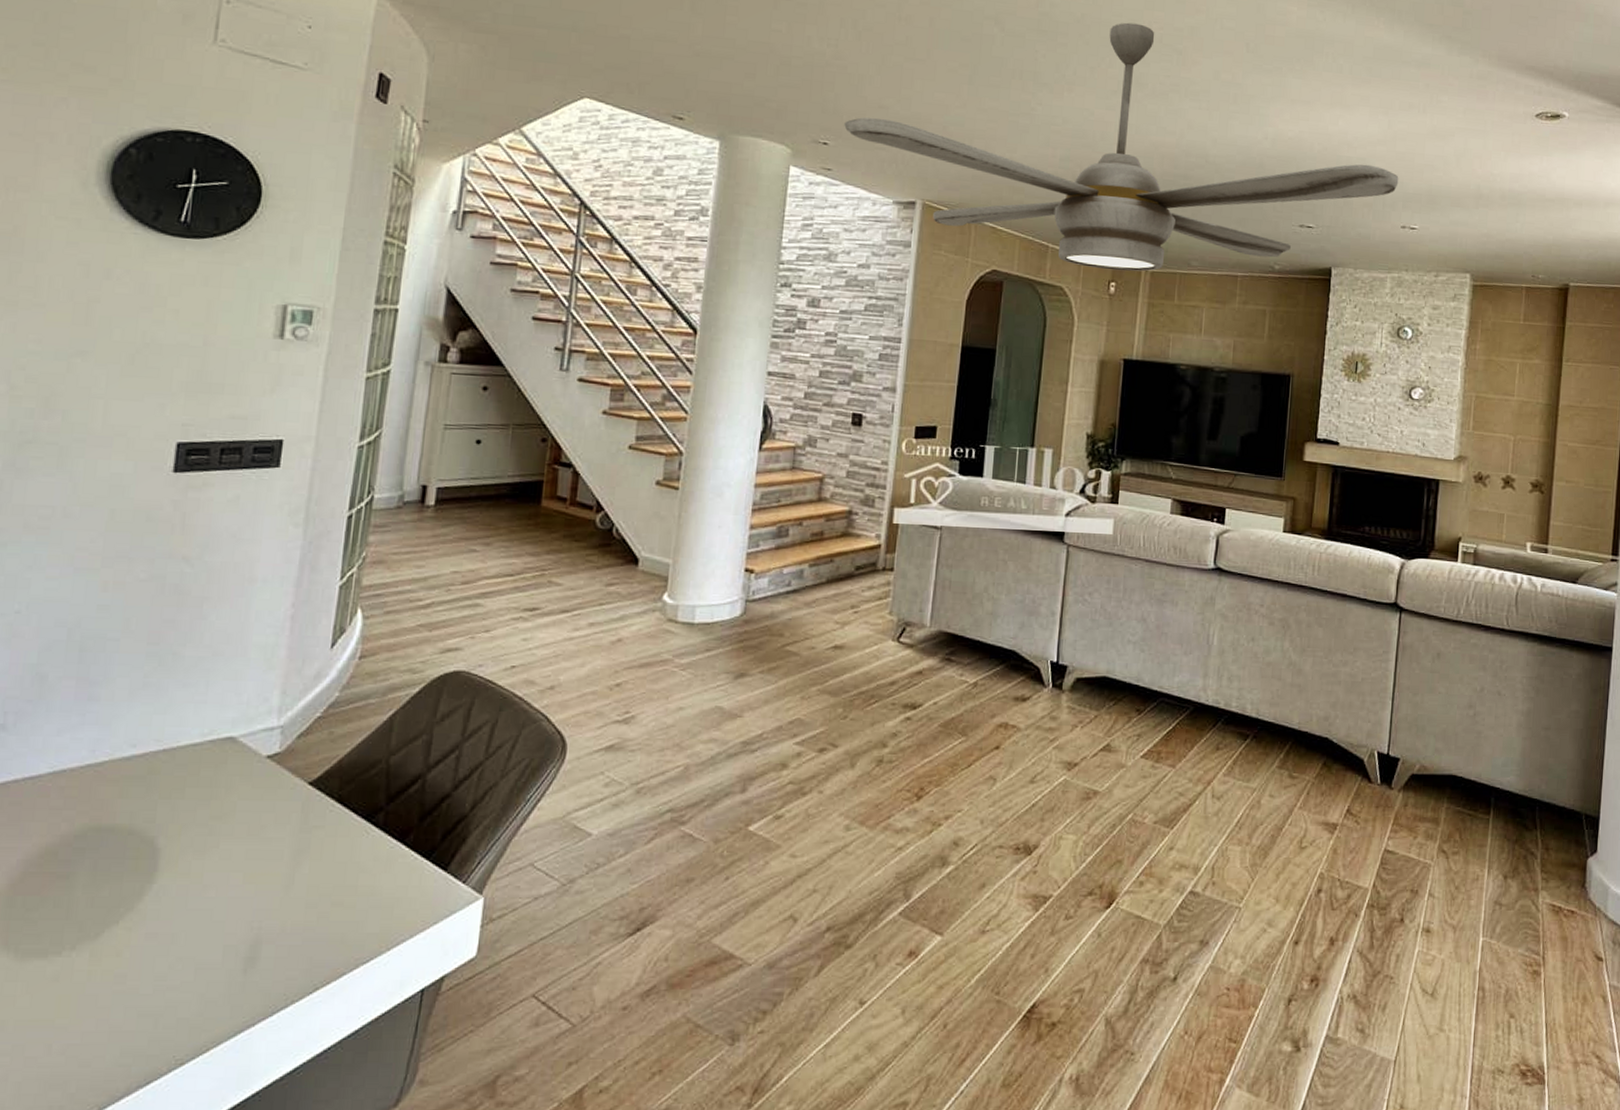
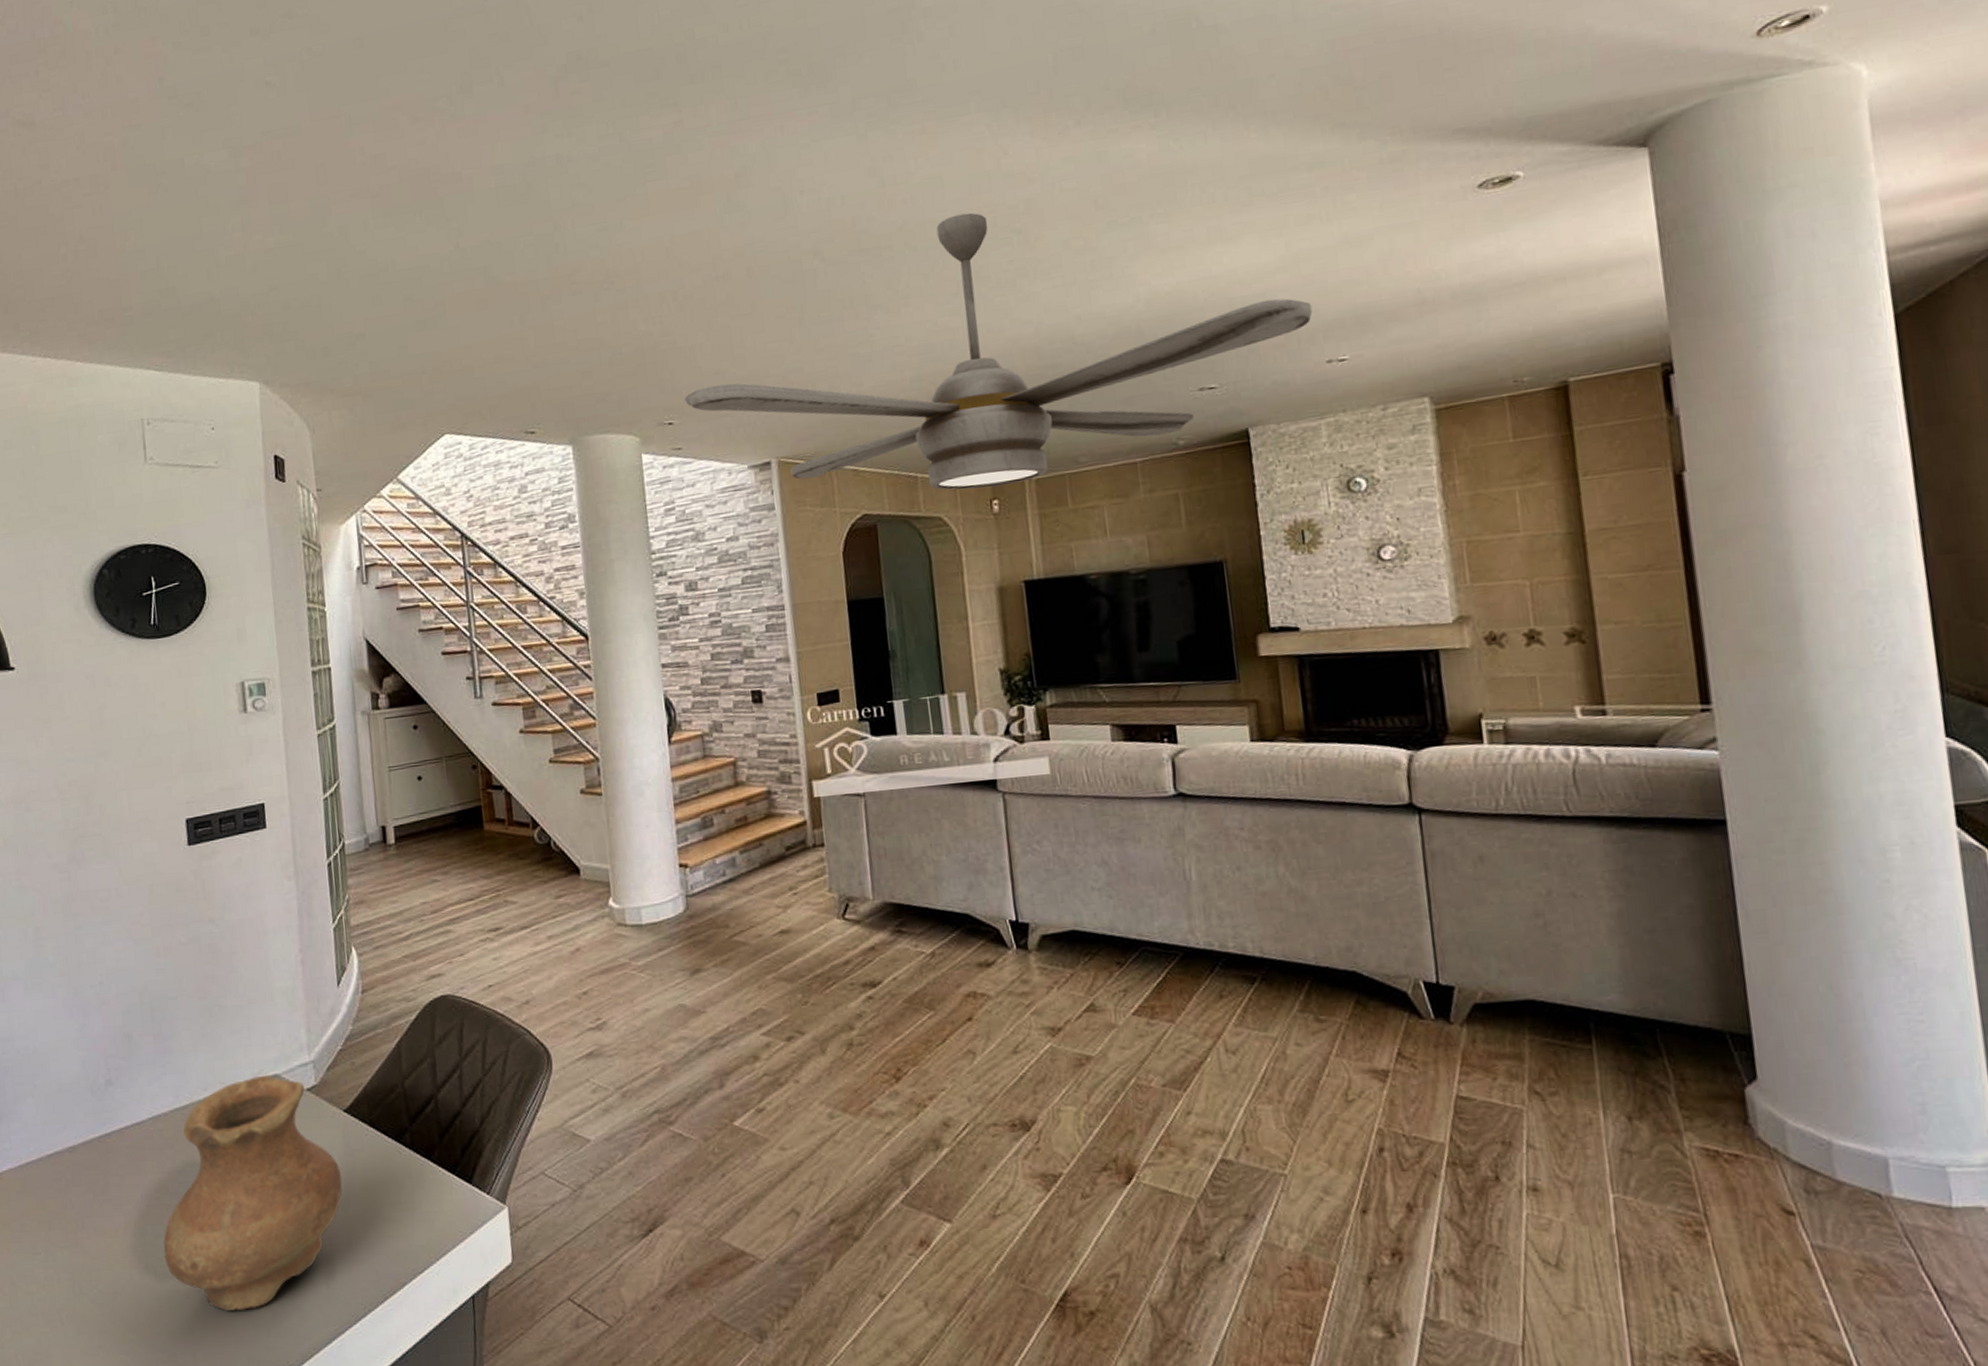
vase: none [33,736,291,997] -> present [163,1074,343,1311]

